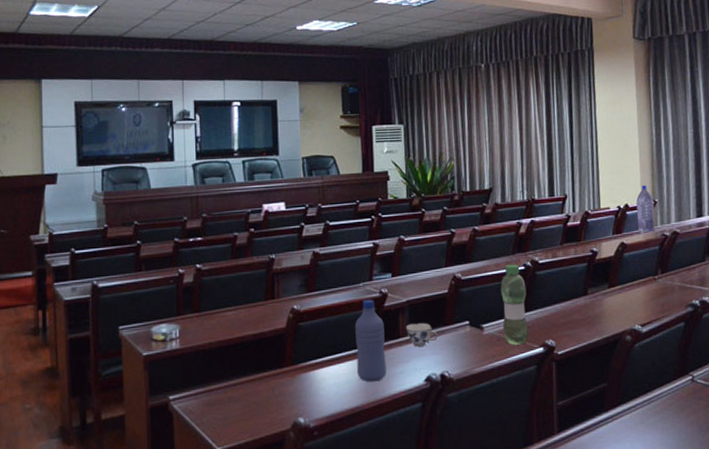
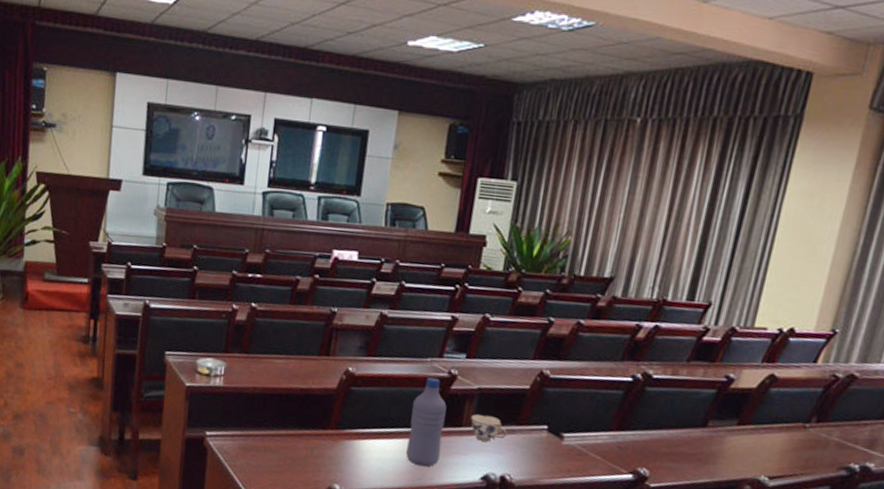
water bottle: present [500,264,529,345] -> none [586,371,629,466]
water bottle: present [636,185,655,232] -> none [799,307,834,369]

